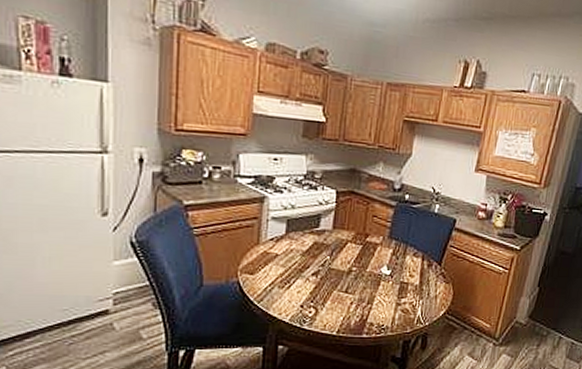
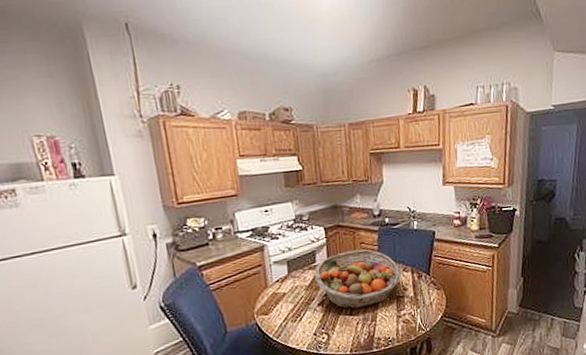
fruit basket: none [315,222,411,288] -> present [314,249,402,309]

